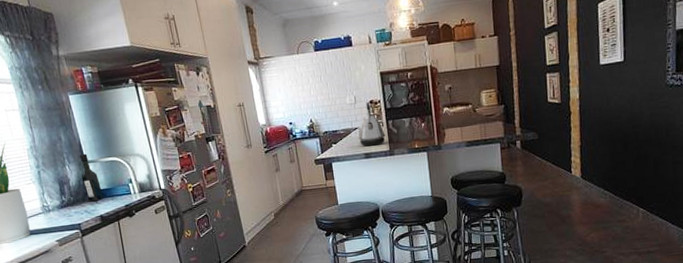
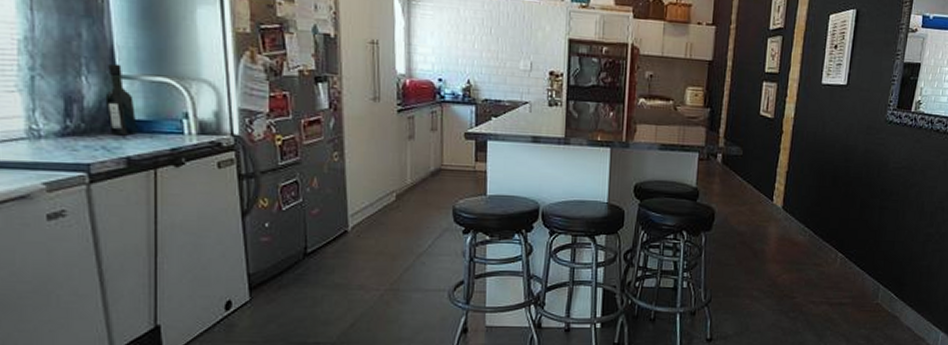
kettle: present [358,102,386,147] -> none [527,72,563,129]

